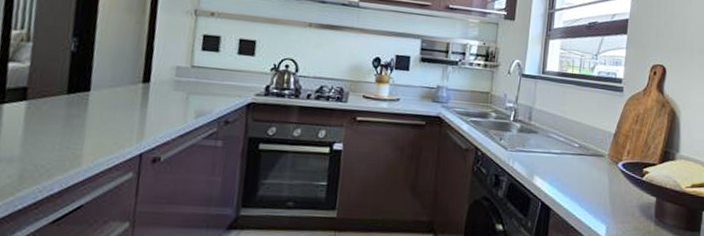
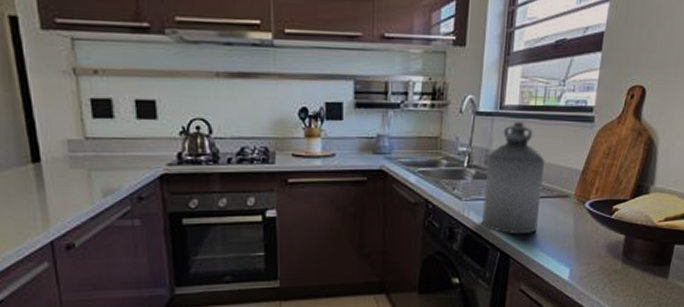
bottle: none [525,85,582,188] -> present [482,122,545,235]

